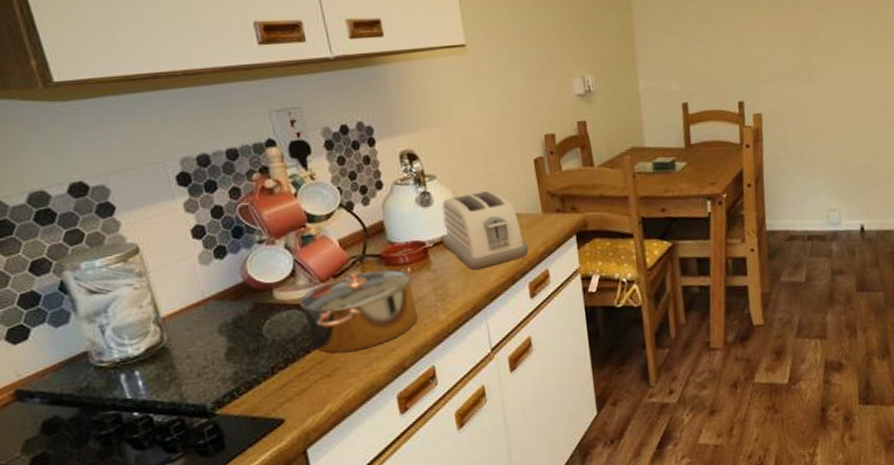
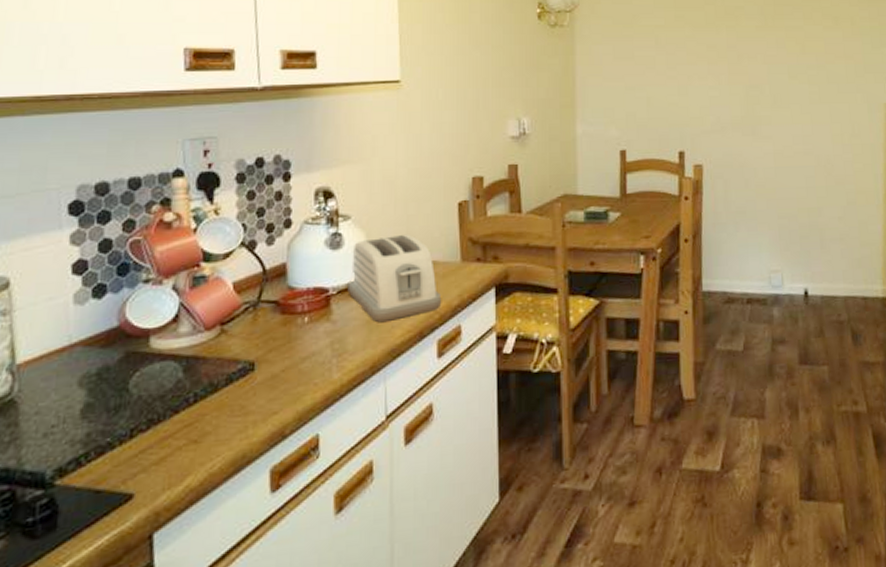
cooking pot: present [299,269,418,354] -> none [176,318,308,415]

